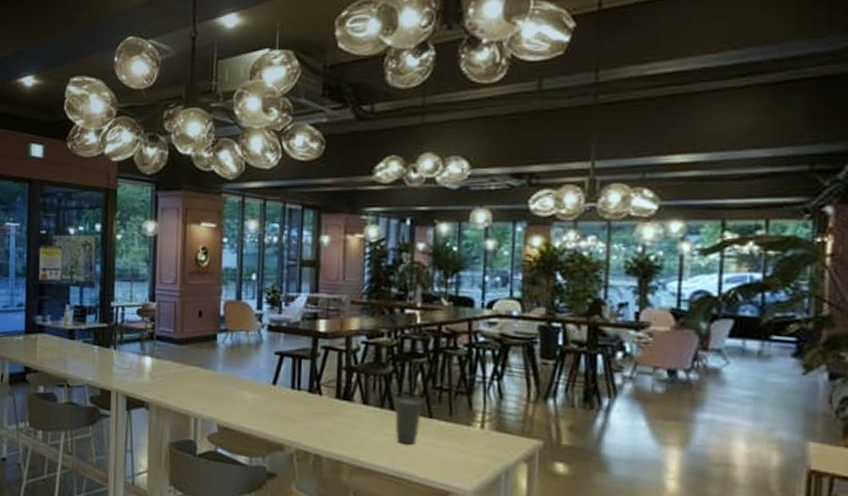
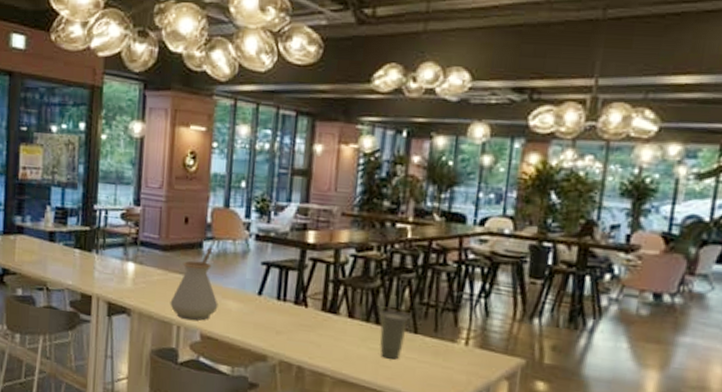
coffee pot: none [187,339,234,412] -> present [170,247,218,321]

